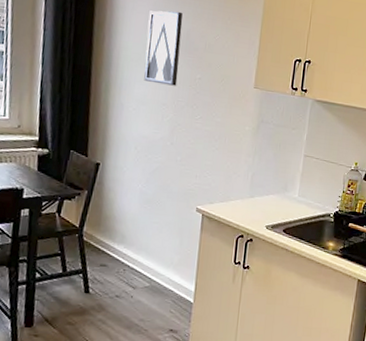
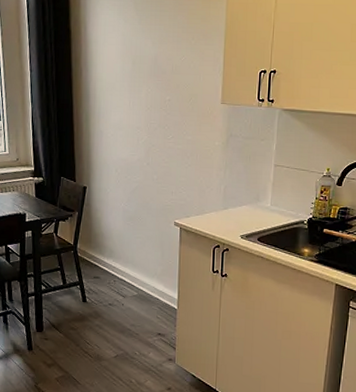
wall art: present [144,10,183,86] -> none [118,38,150,110]

